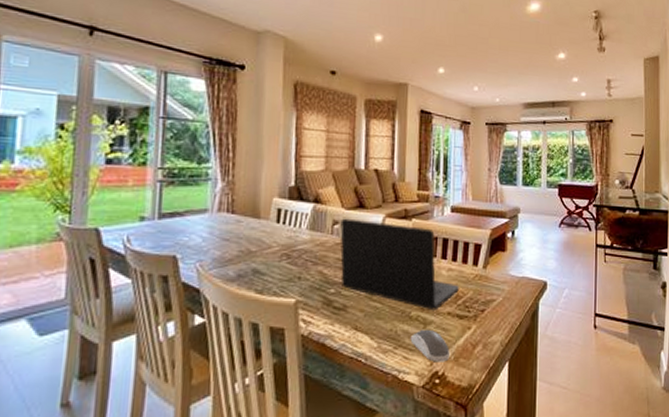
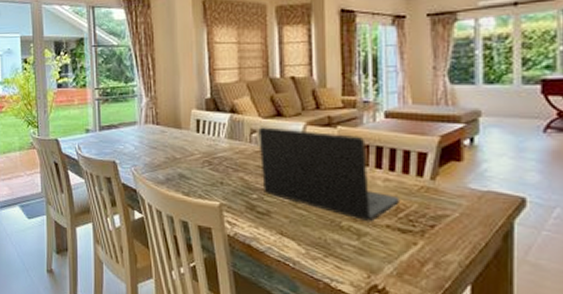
computer mouse: present [410,329,450,362] -> none [342,240,391,276]

